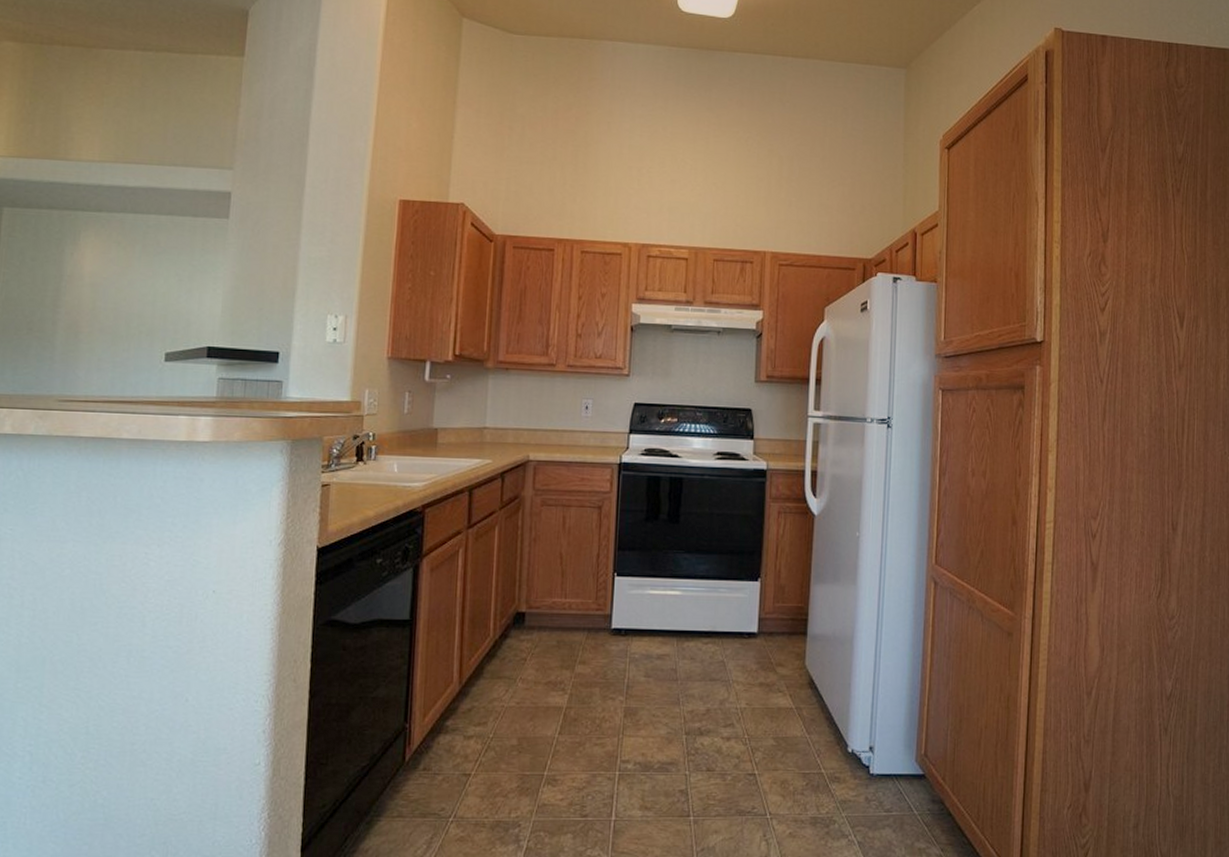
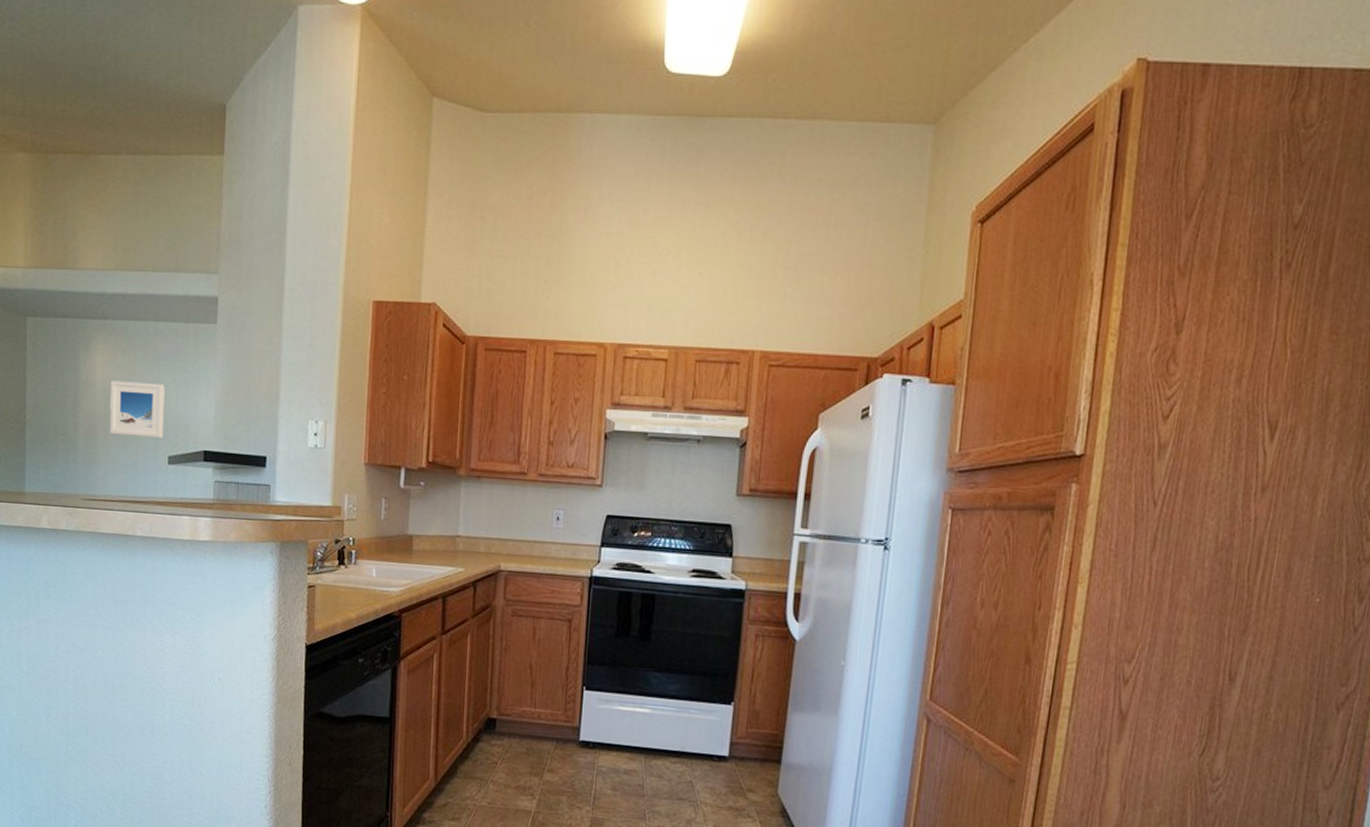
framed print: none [97,274,165,334] -> present [110,380,165,438]

